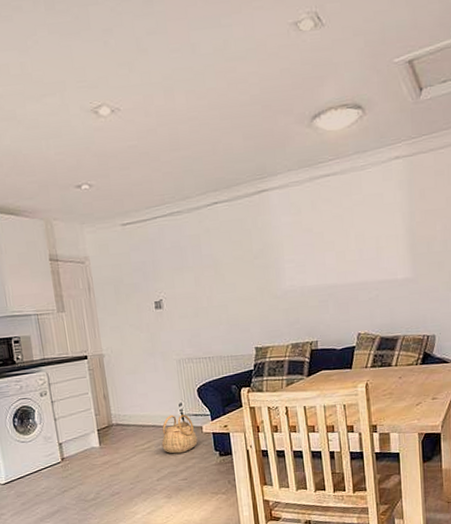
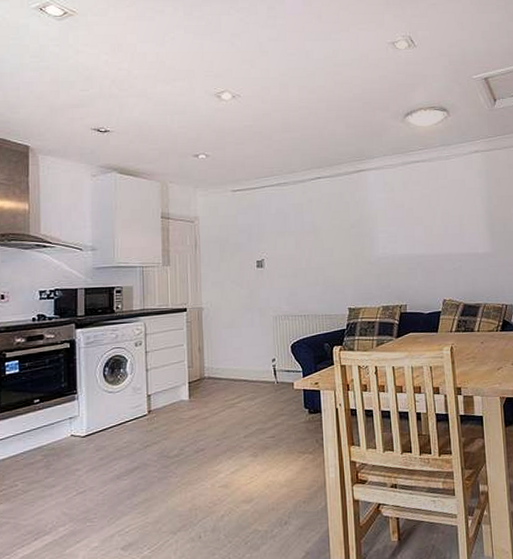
basket: present [161,414,198,454] -> none [252,370,288,410]

